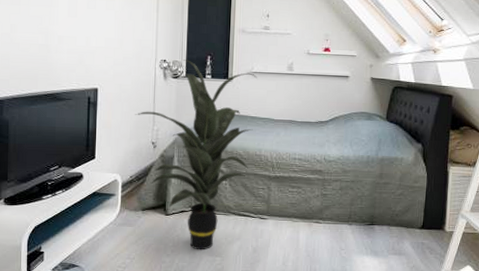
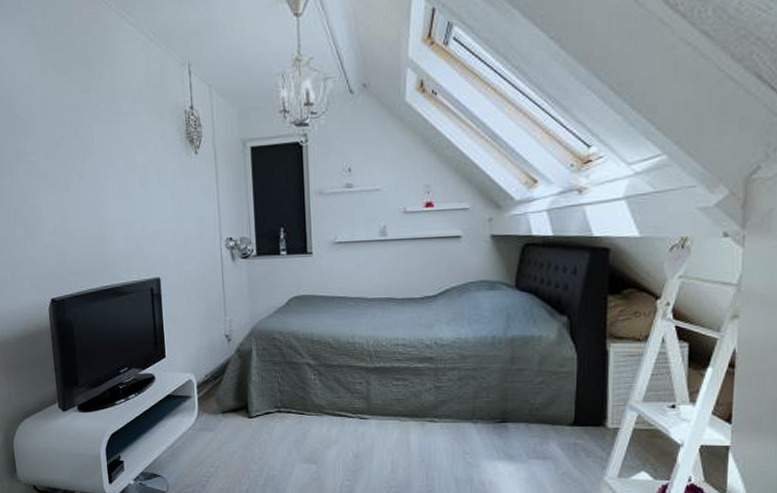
indoor plant: present [135,60,257,250] -> none [203,235,343,457]

